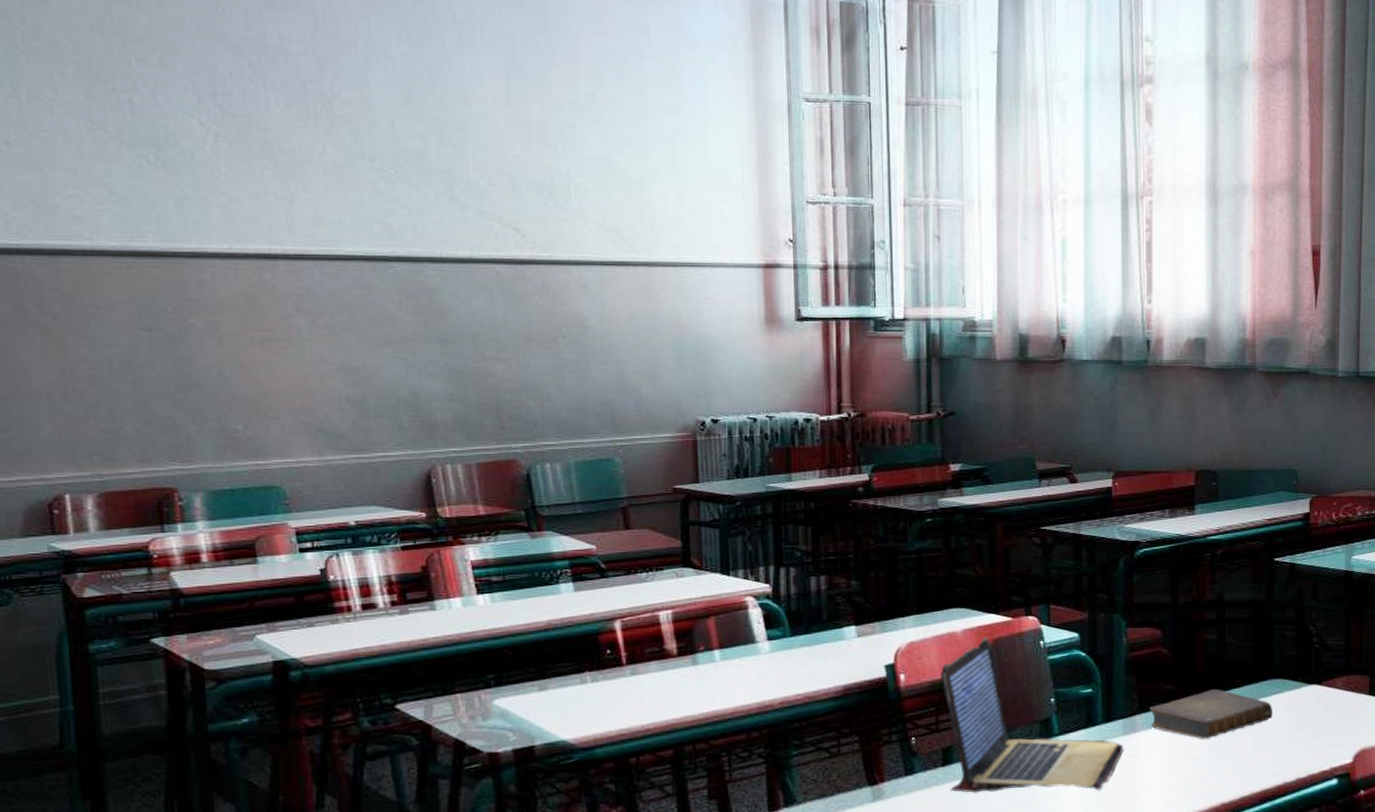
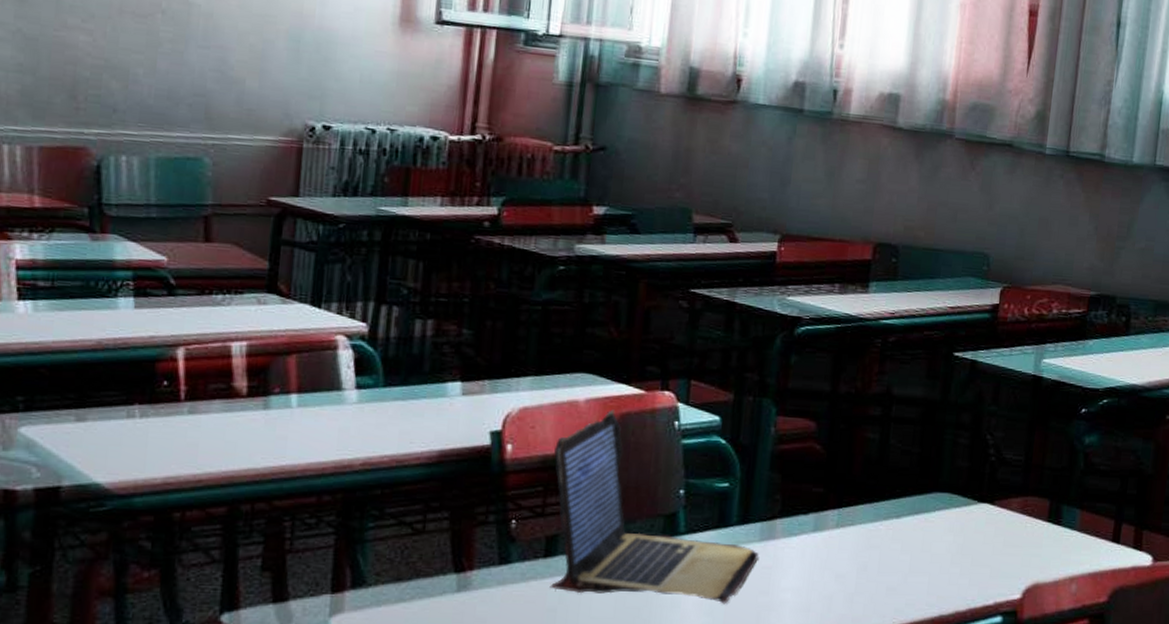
book: present [1150,688,1274,739] -> none [793,497,936,555]

